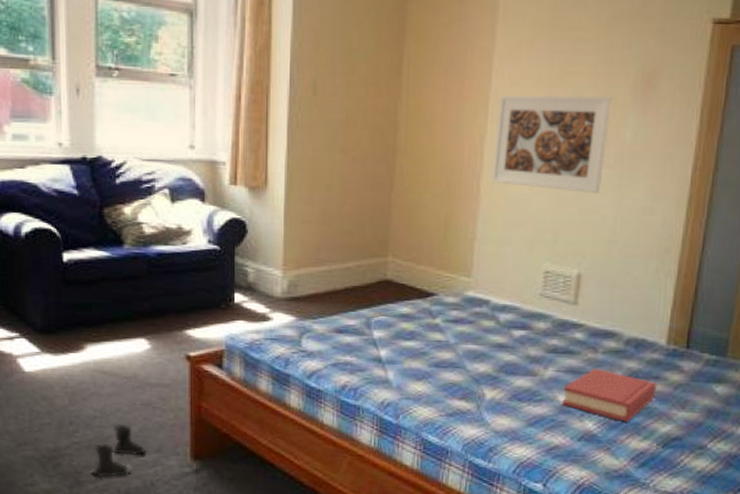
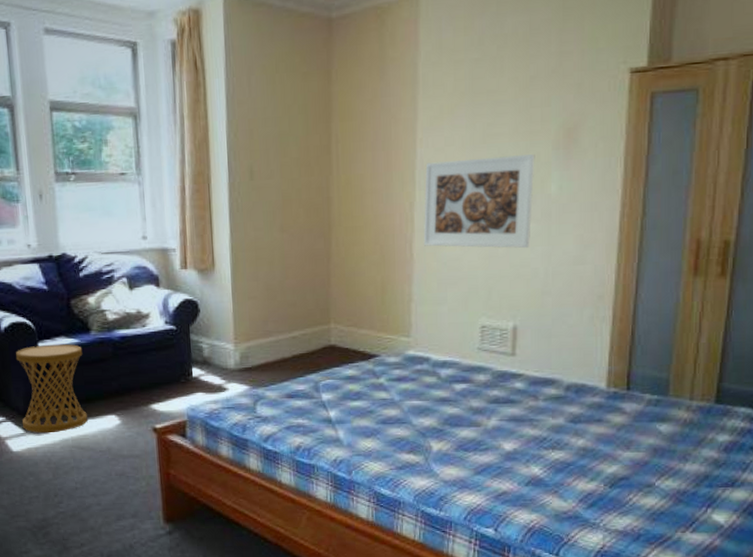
side table: none [36,255,113,353] -> present [16,344,88,433]
boots: present [90,423,147,478] -> none [76,493,124,543]
hardback book: present [562,368,657,422] -> none [507,415,600,465]

